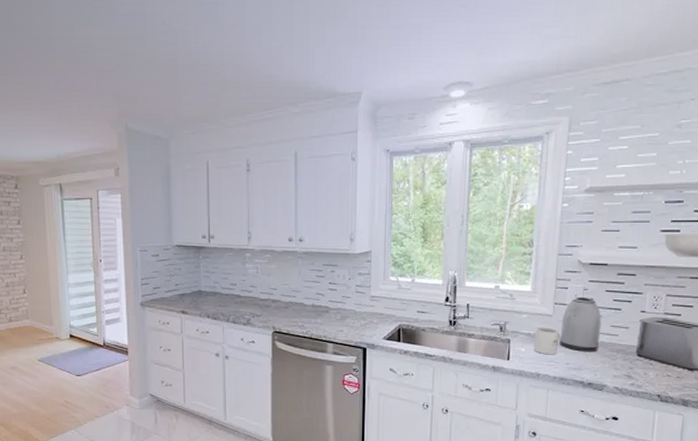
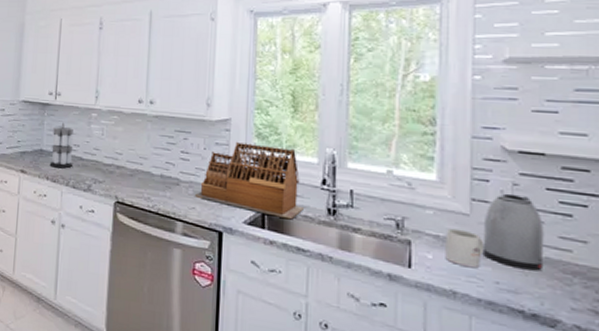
spice rack: none [209,263,231,307] -> present [49,122,73,169]
architectural model: none [343,270,431,332] -> present [195,141,304,220]

